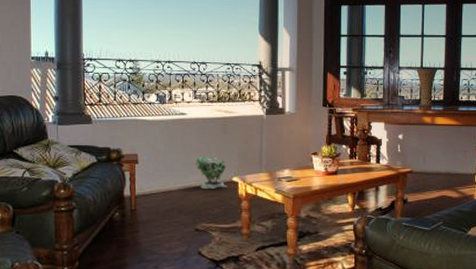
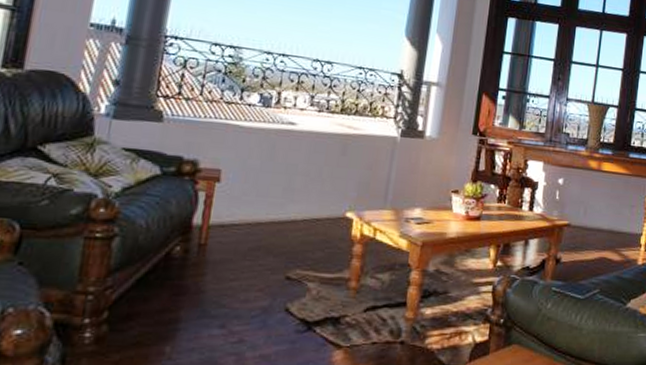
potted plant: present [195,154,227,190] -> none [298,180,341,226]

